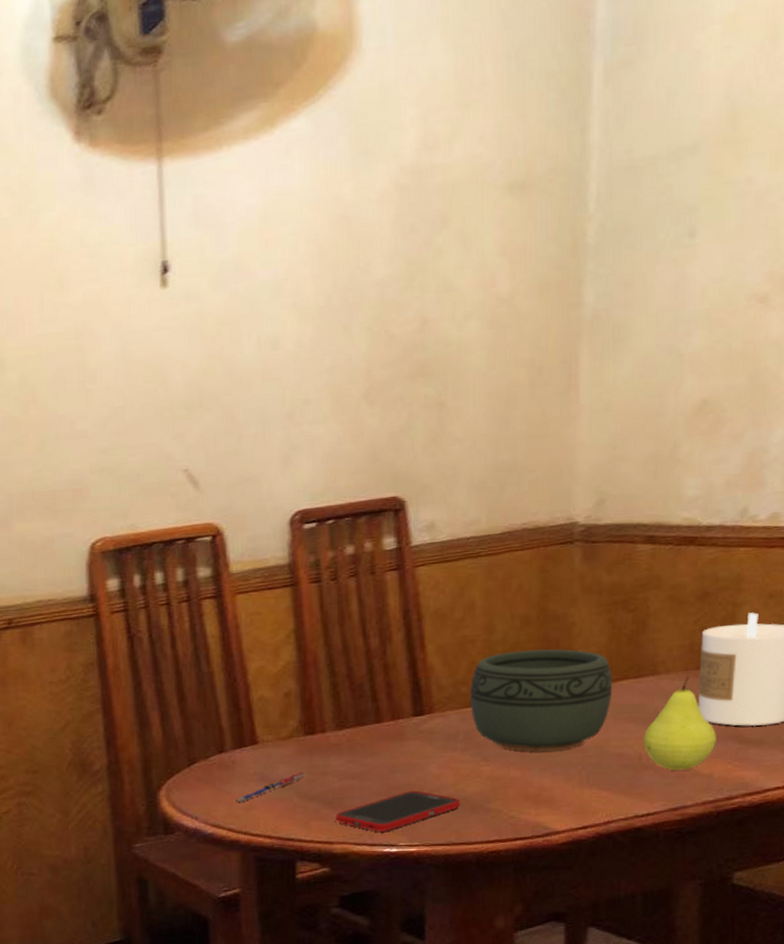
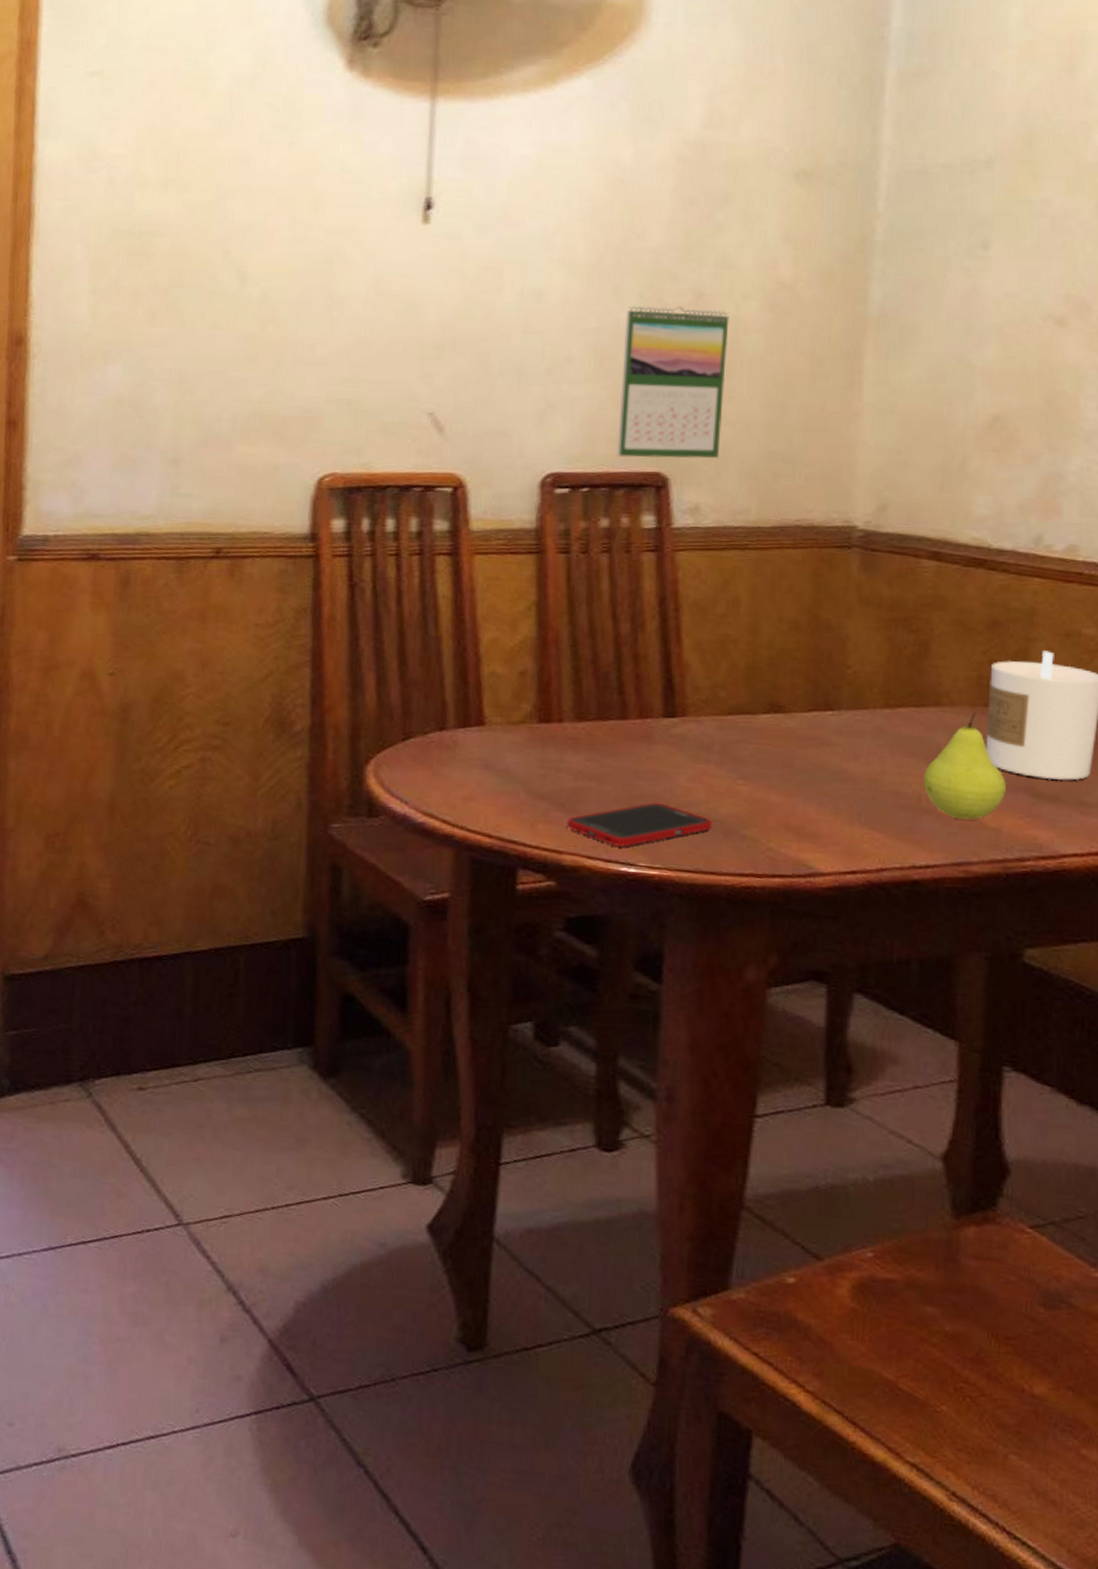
pen: present [235,772,306,802] -> none [453,764,537,790]
calendar: none [356,334,453,487] -> present [617,306,729,459]
bowl: present [470,649,613,752] -> none [729,658,890,779]

